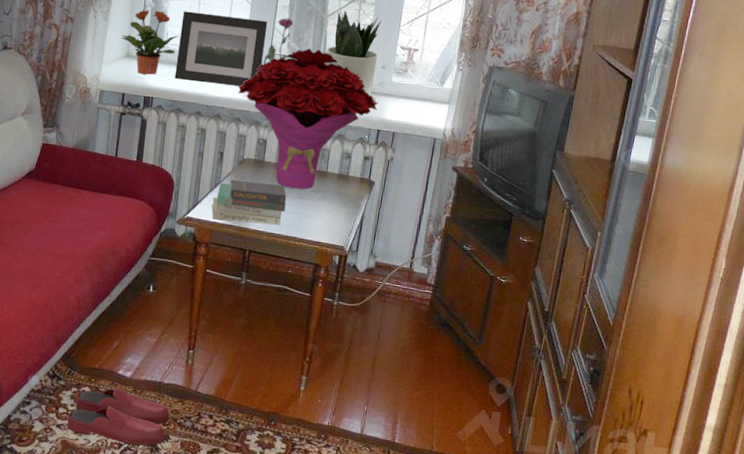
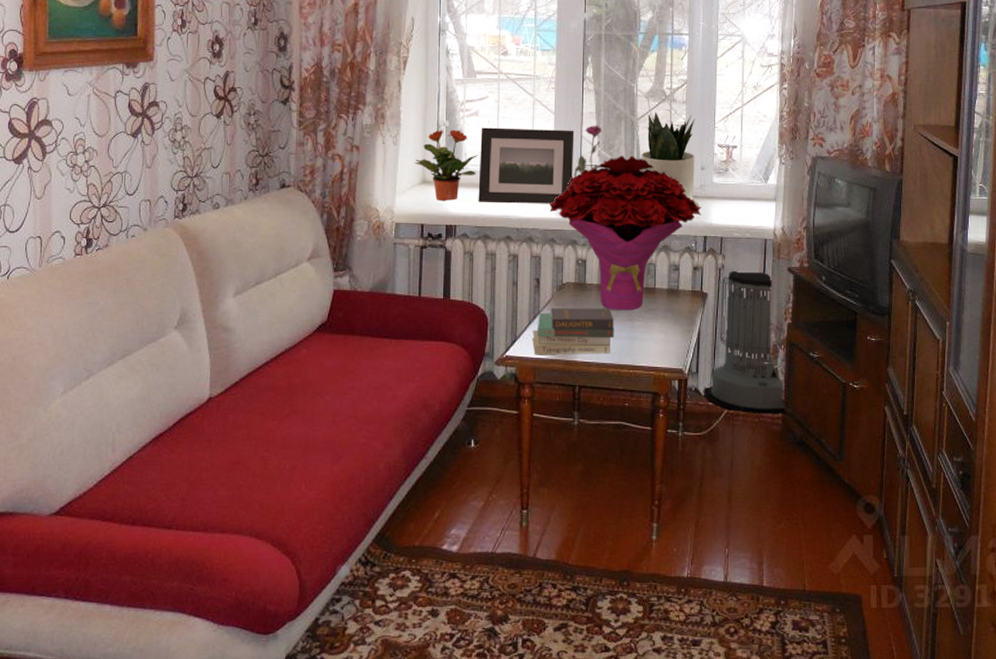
slippers: present [67,386,170,446] -> none [387,565,506,633]
space heater: none [360,163,437,297] -> present [703,269,788,415]

